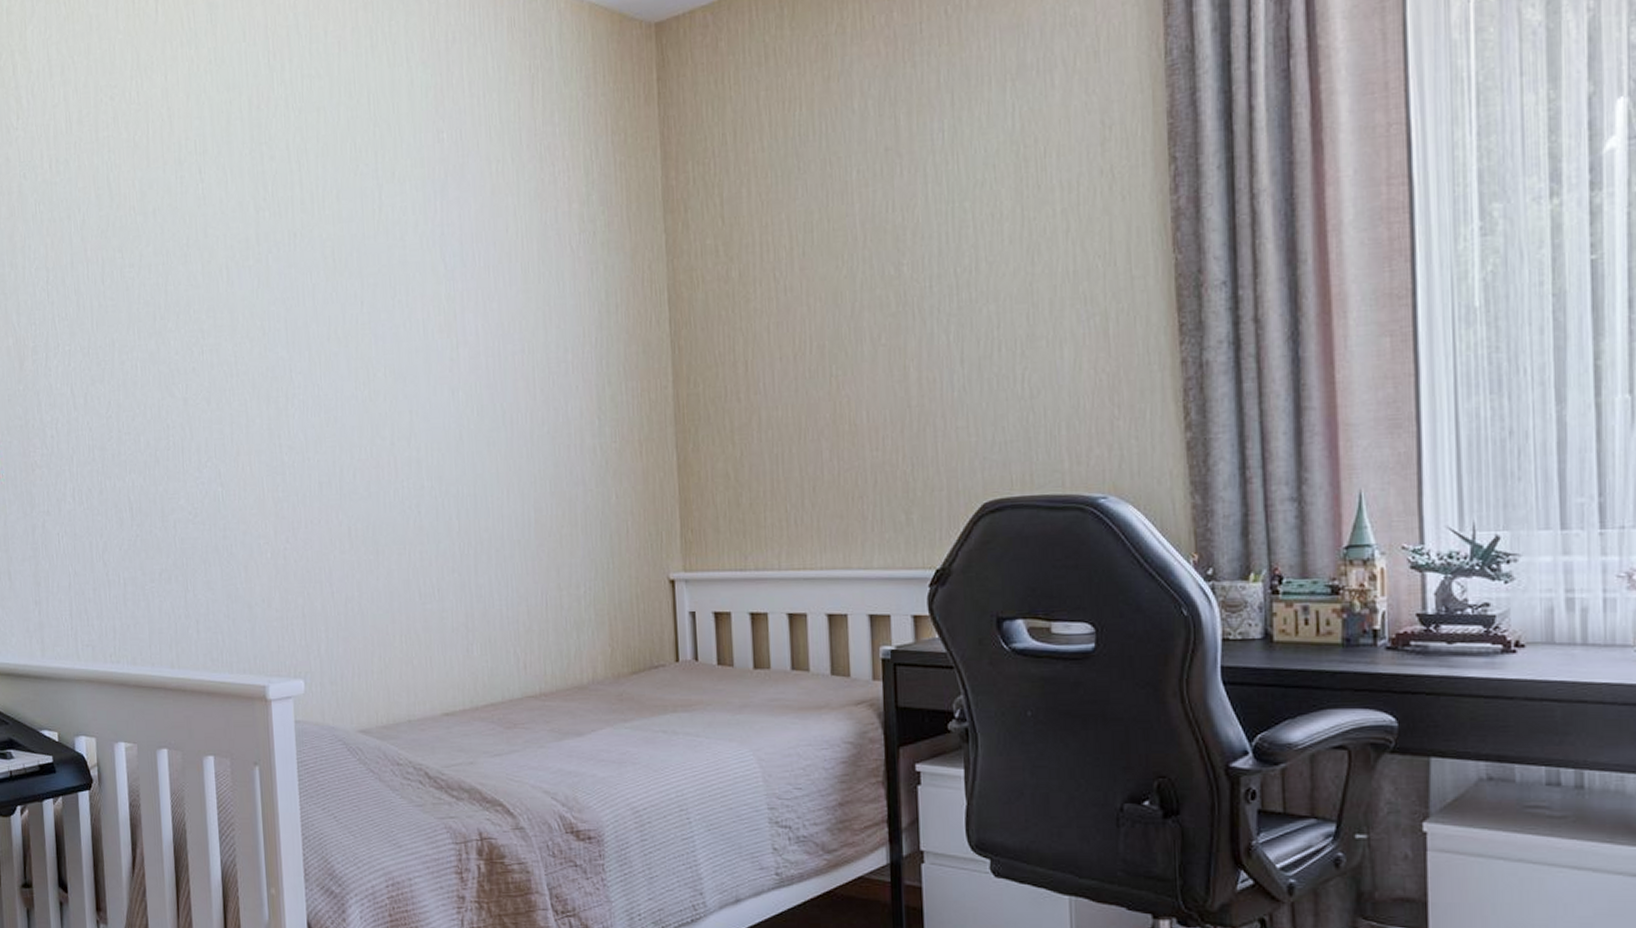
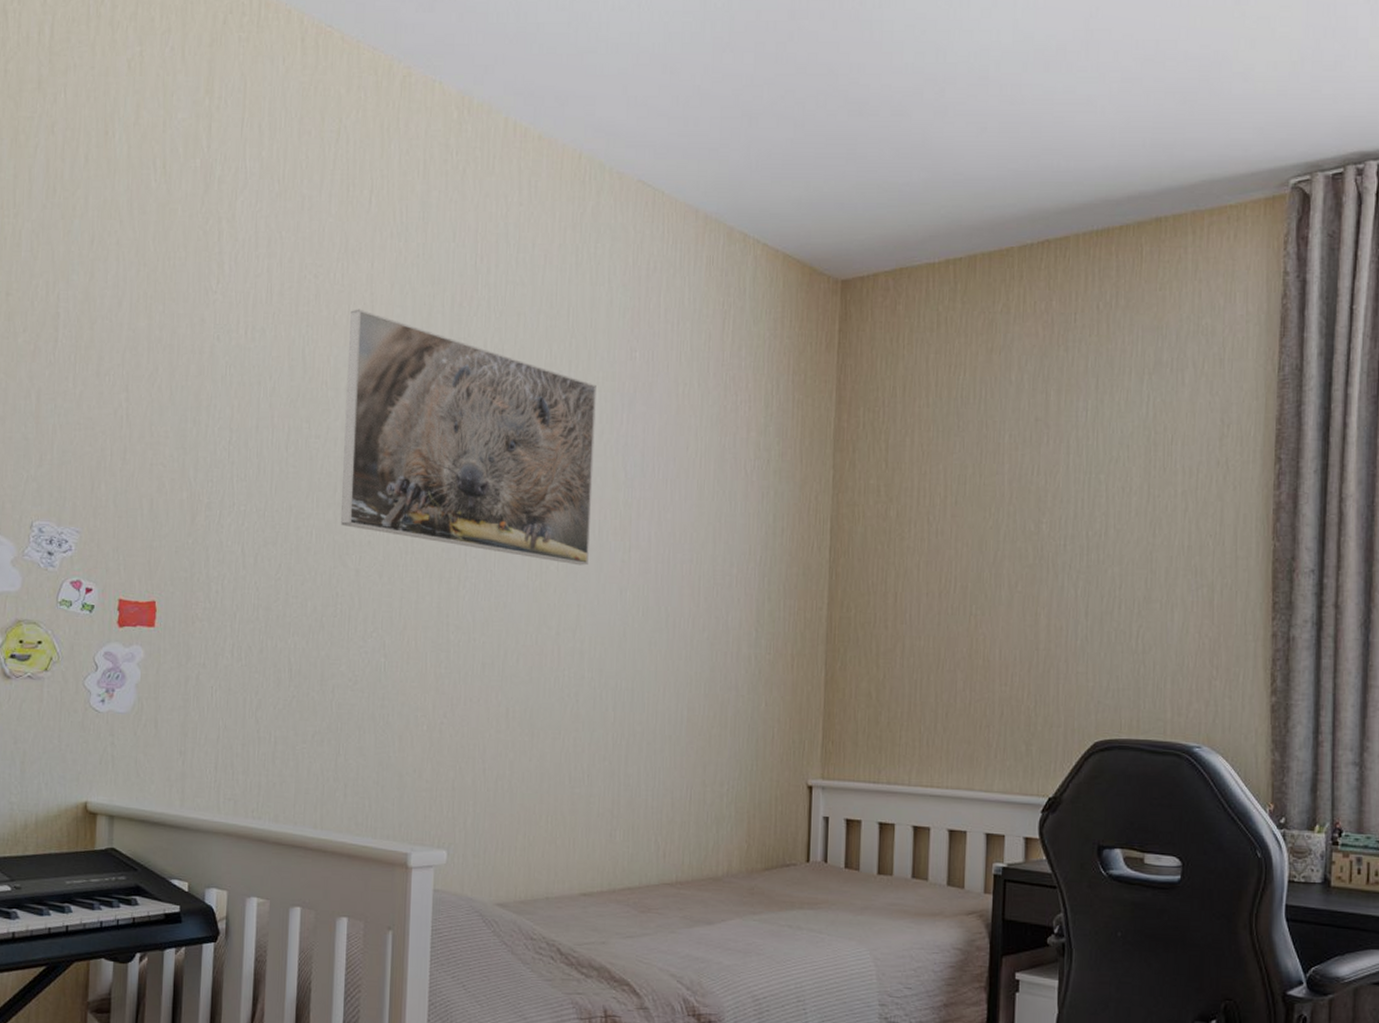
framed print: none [149,126,416,370] -> present [340,309,596,566]

